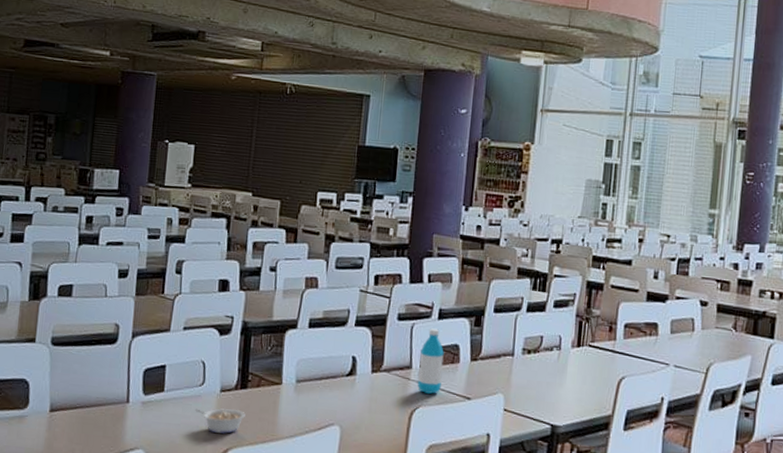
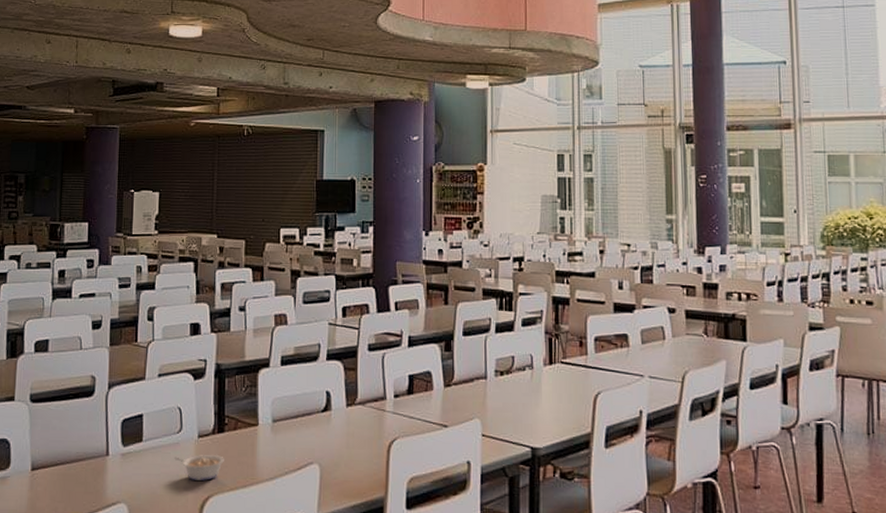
water bottle: present [418,328,444,395] -> none [393,357,417,425]

